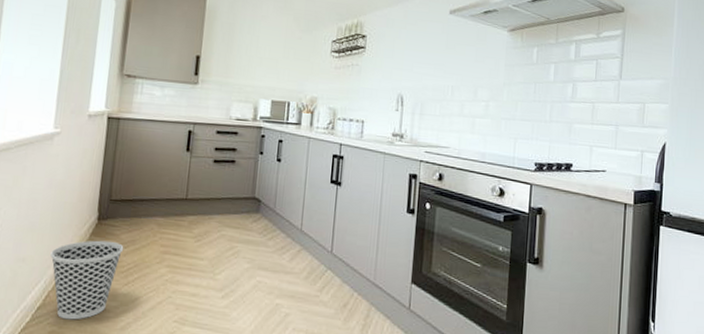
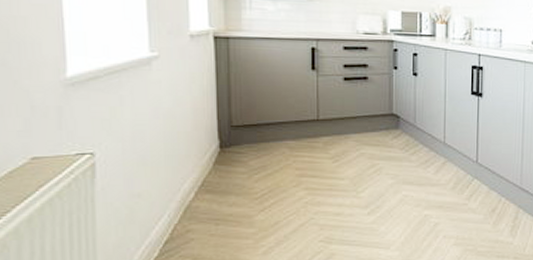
wastebasket: present [50,240,124,320] -> none [170,168,254,251]

